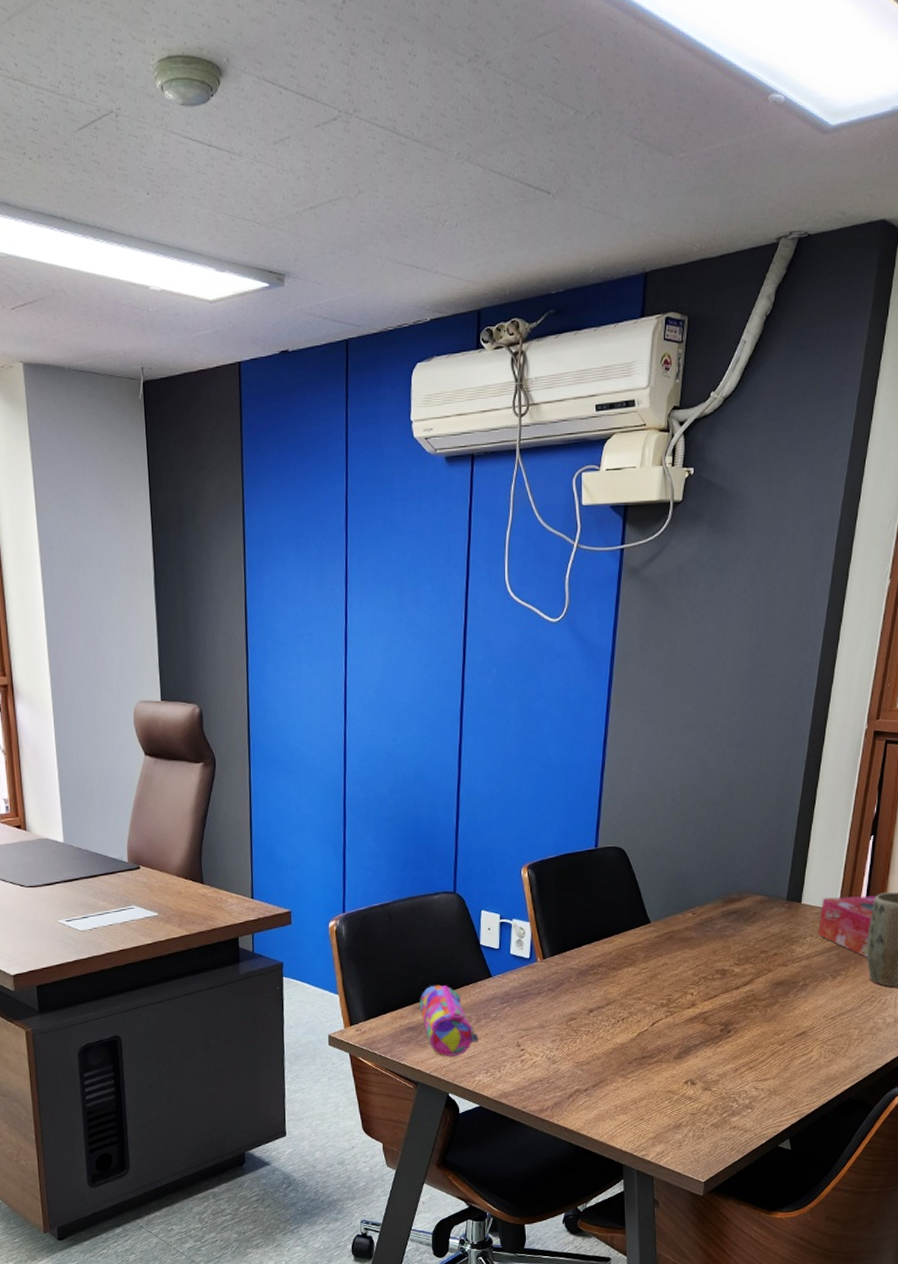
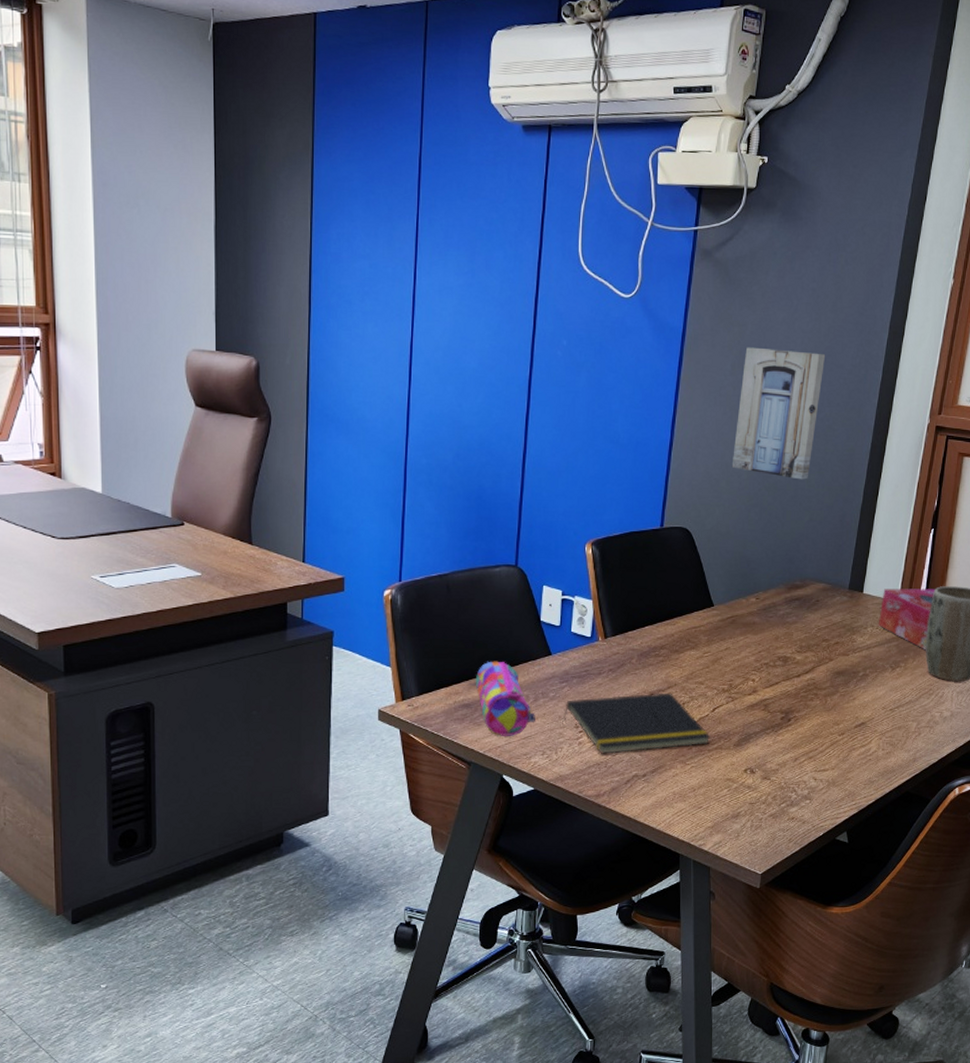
notepad: none [504,1009,651,1071] -> present [562,692,711,754]
wall art: none [664,663,758,793] -> present [731,347,826,480]

